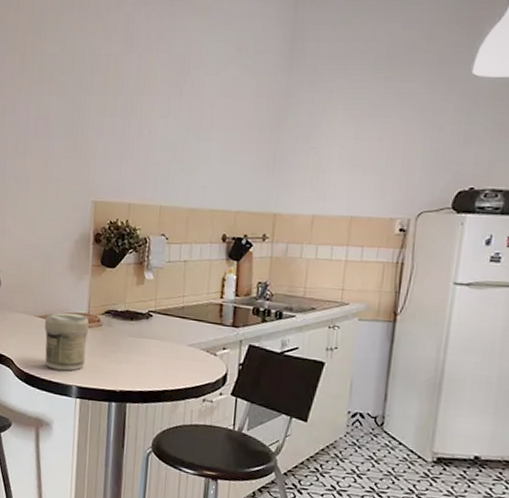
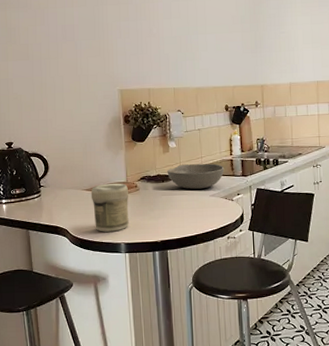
bowl: none [138,302,211,336] -> present [167,163,225,190]

